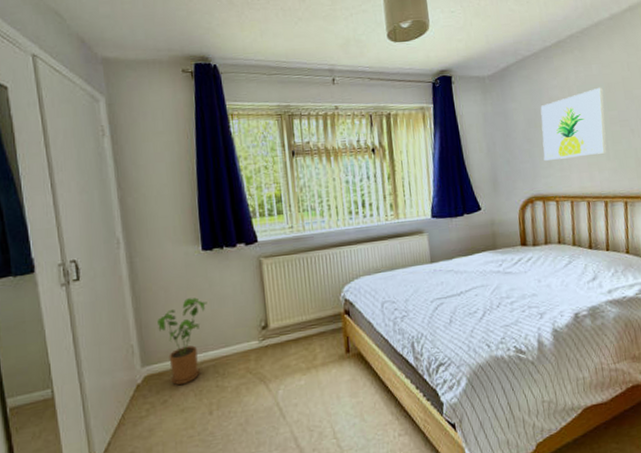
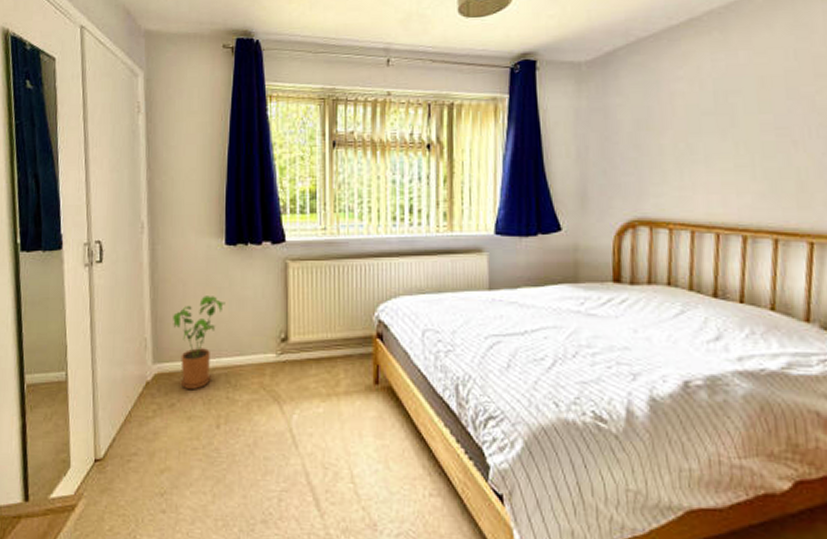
wall art: present [540,87,607,161] -> none [655,81,754,174]

